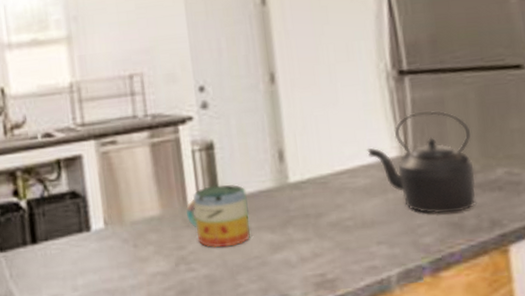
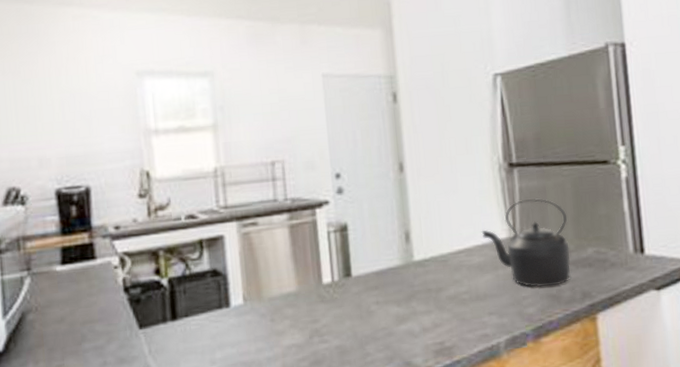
mug: present [186,184,251,248] -> none [321,262,379,321]

